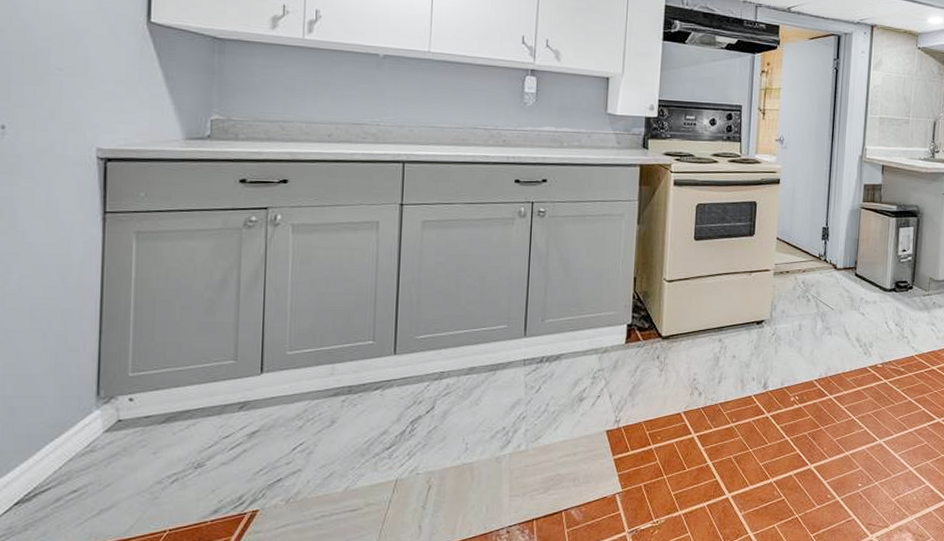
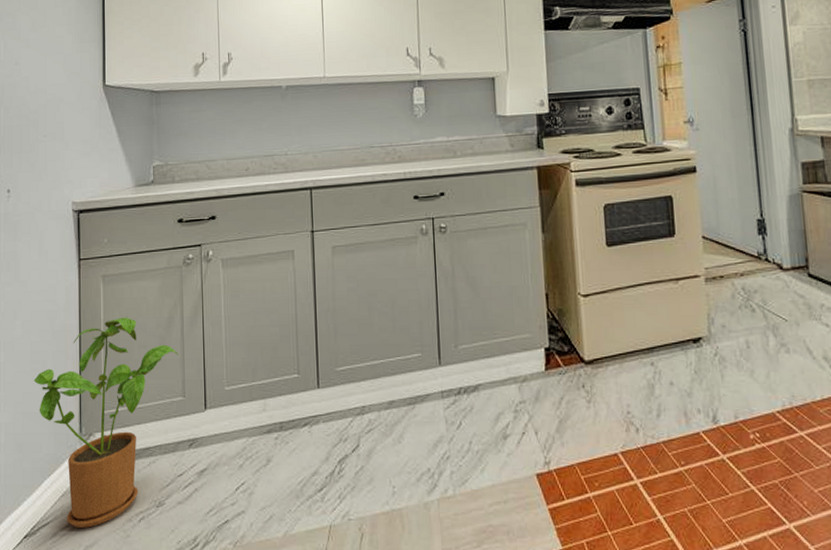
house plant: none [34,277,233,492] -> present [34,317,180,528]

